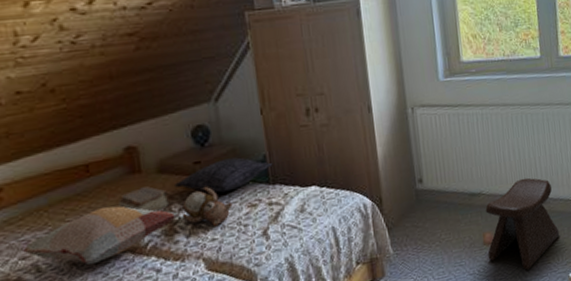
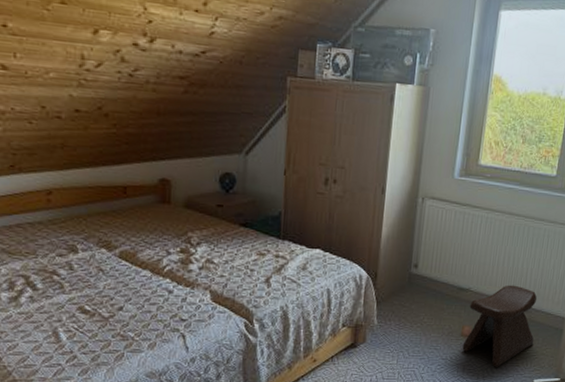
decorative pillow: present [23,205,180,266] -> none [61,226,197,274]
book: present [118,186,170,212] -> none [147,217,191,241]
pillow: present [175,157,273,193] -> none [197,207,286,238]
teddy bear: present [182,187,233,227] -> none [198,229,244,266]

